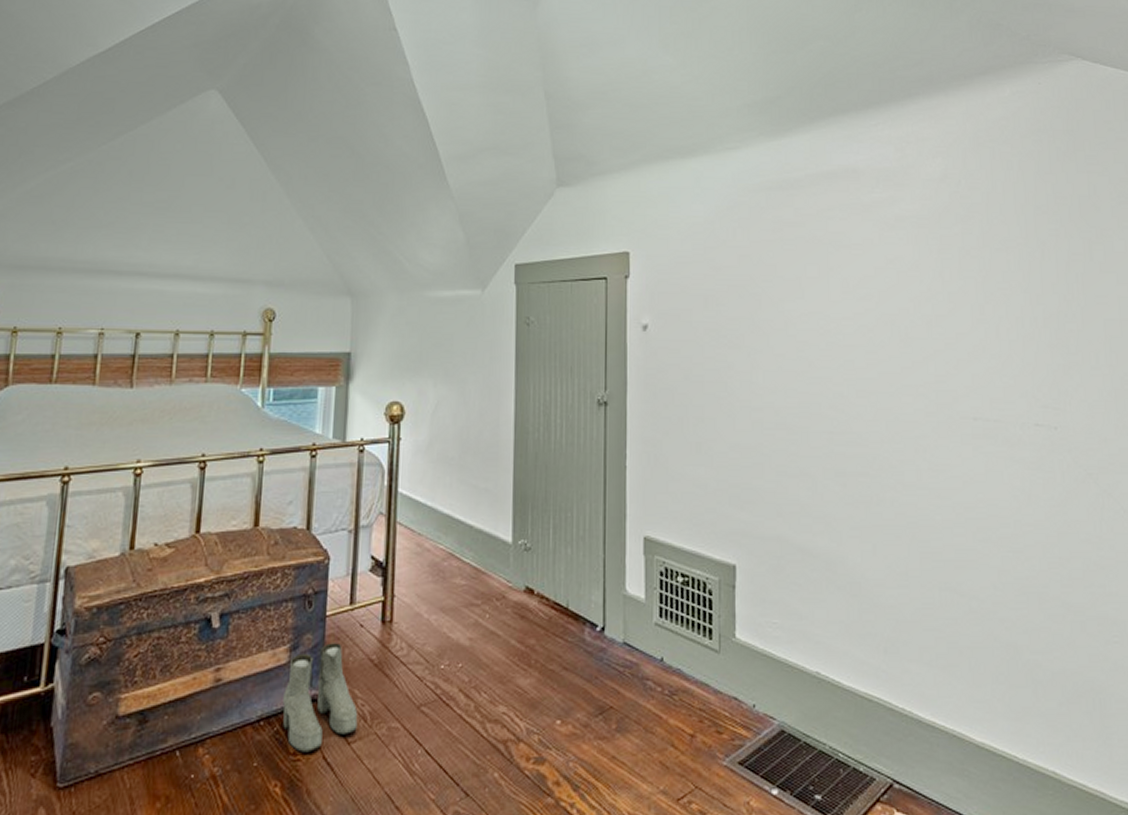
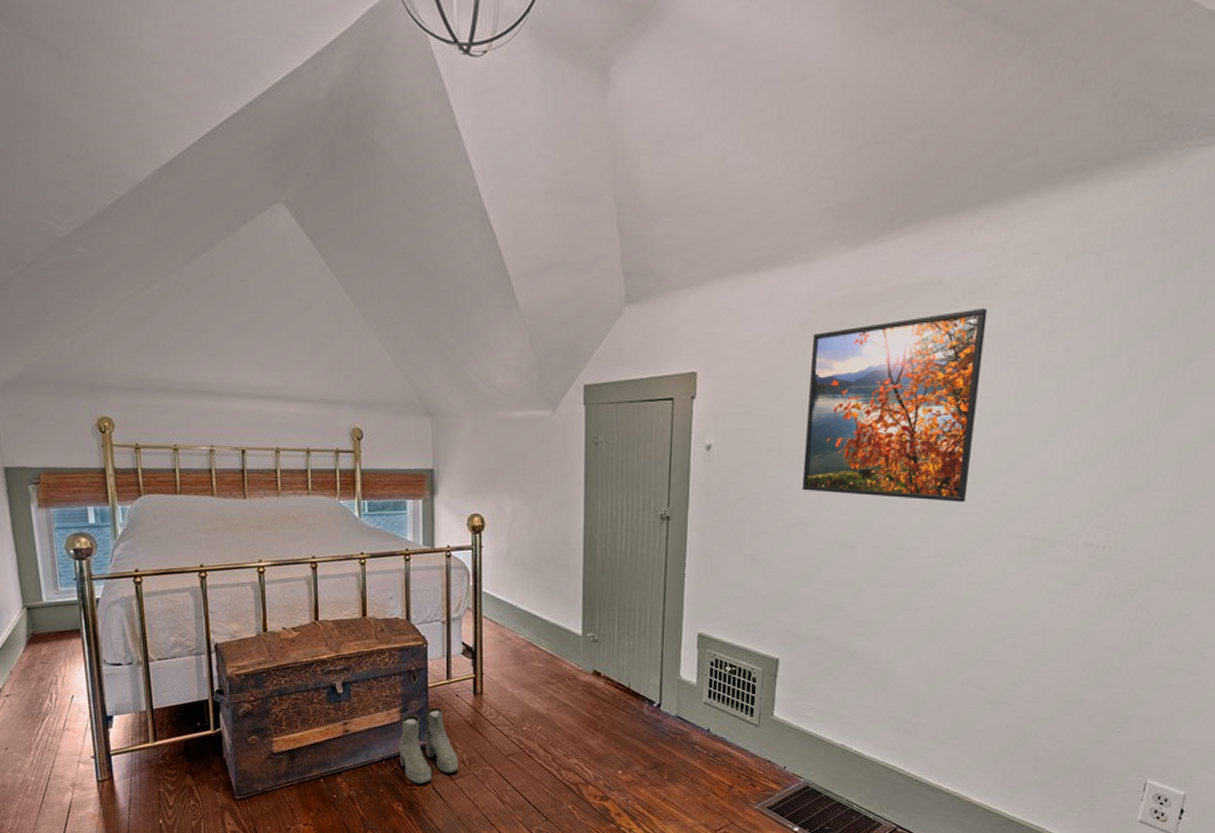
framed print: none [741,194,911,383] -> present [802,308,988,503]

